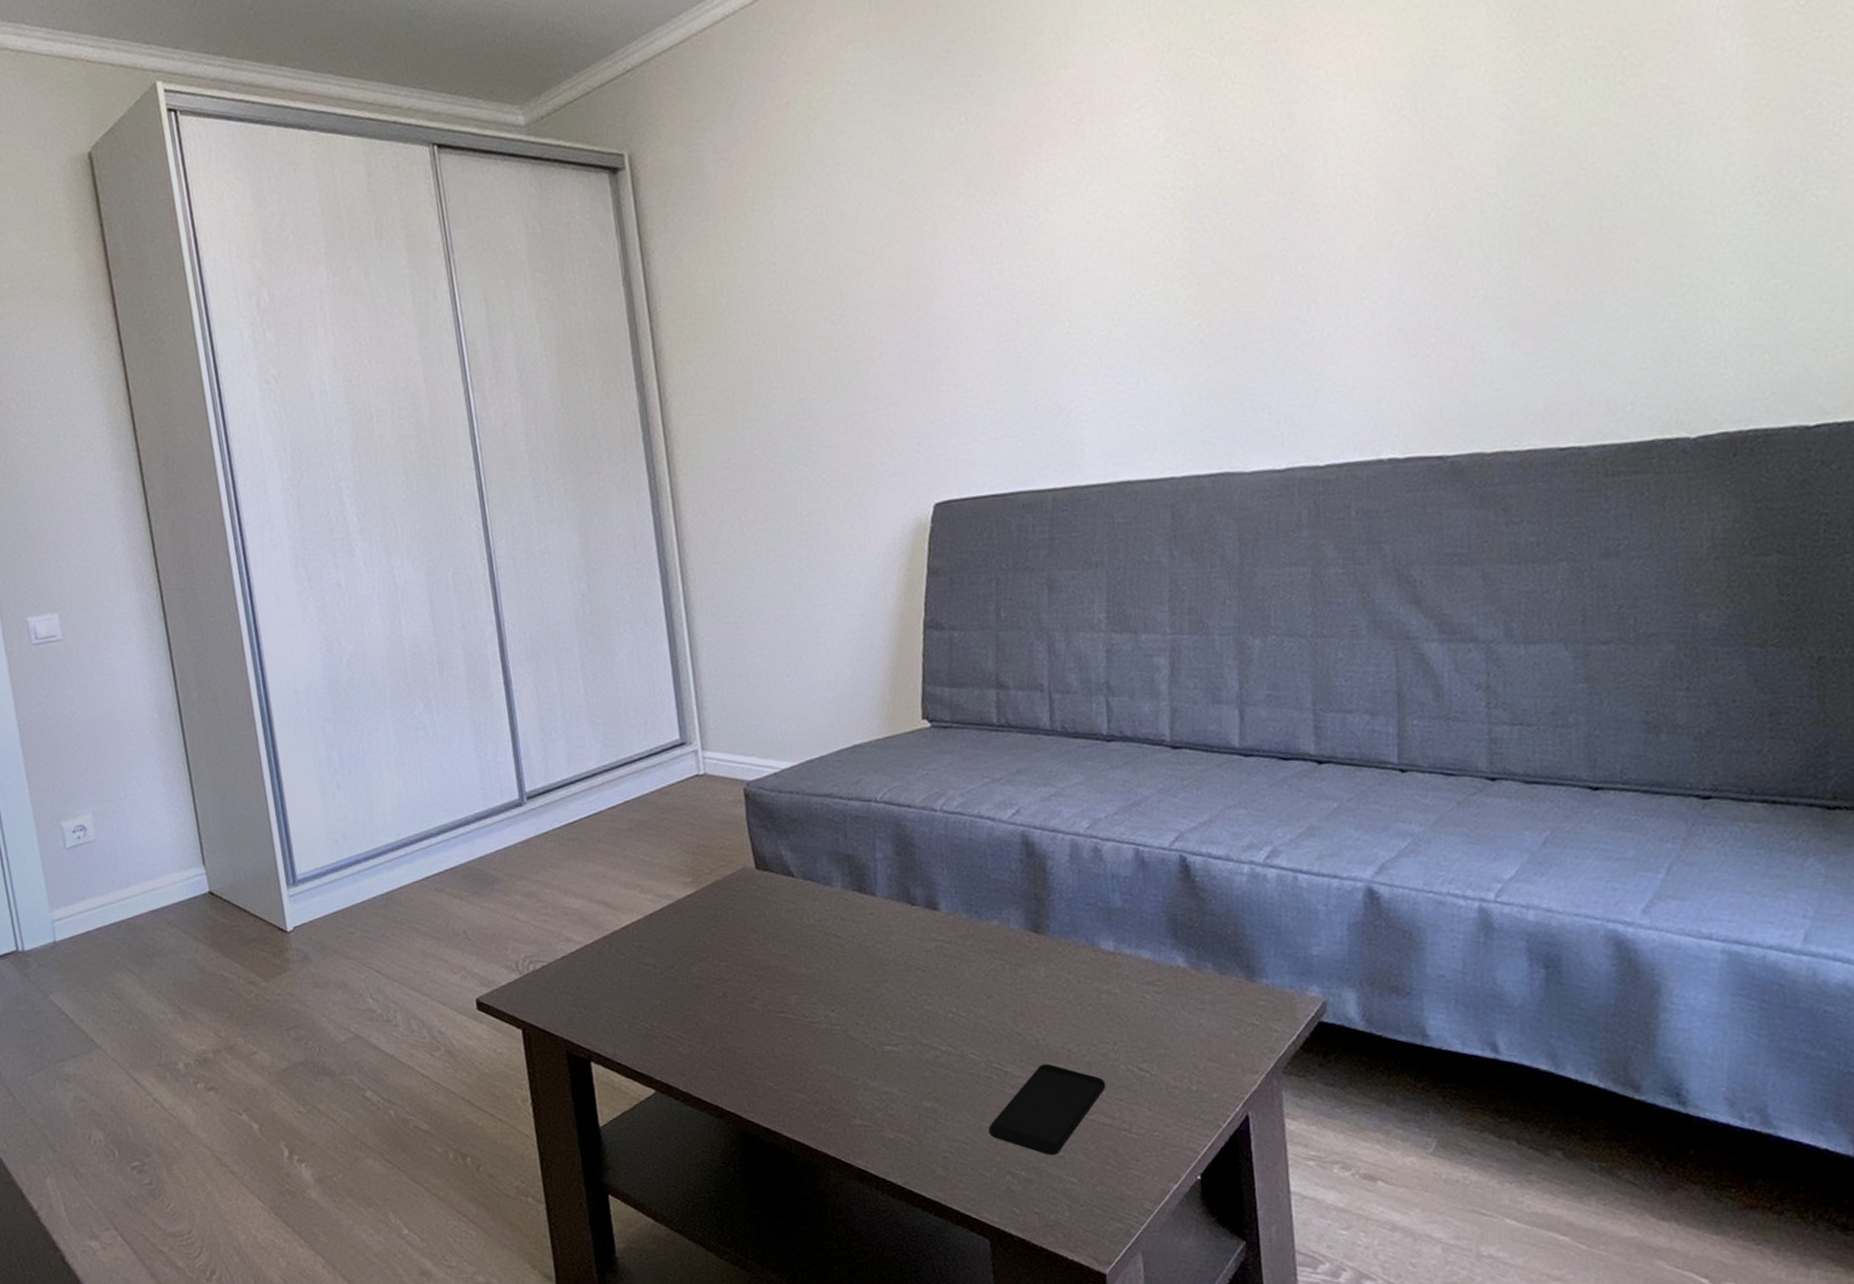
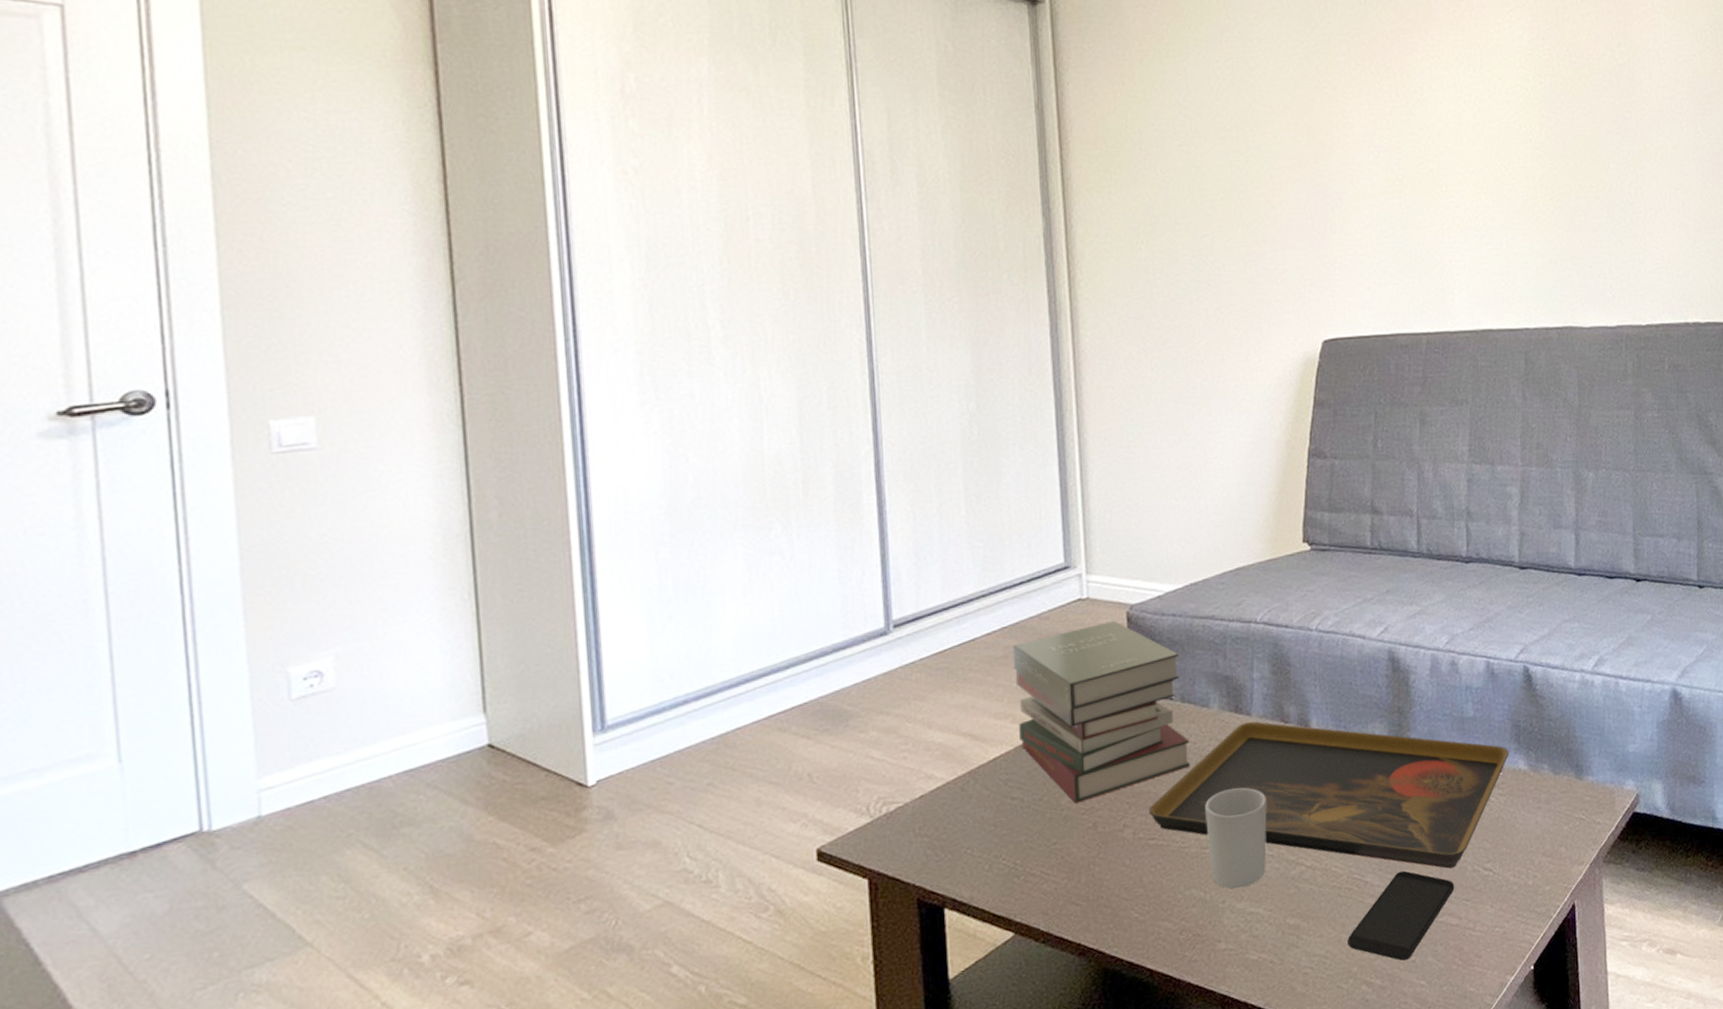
books: none [636,796,817,973] -> present [1012,620,1191,804]
decorative tray: none [776,902,1165,1066] -> present [1148,721,1509,869]
mug: none [833,967,899,1067] -> present [1205,787,1267,889]

